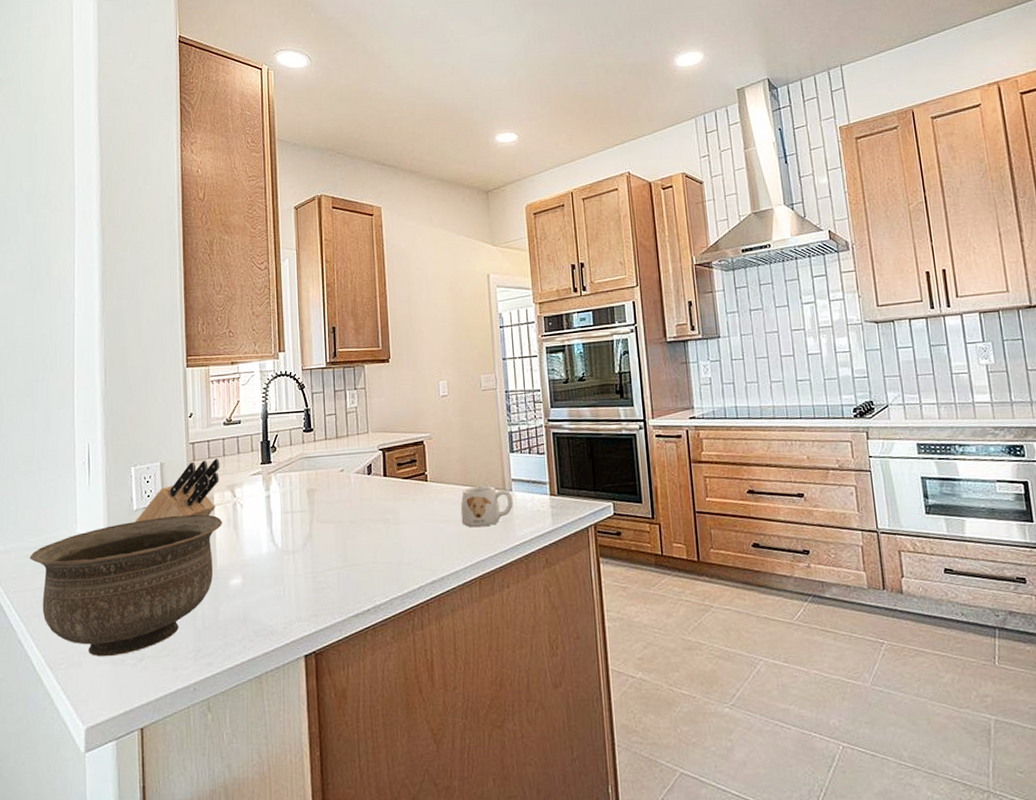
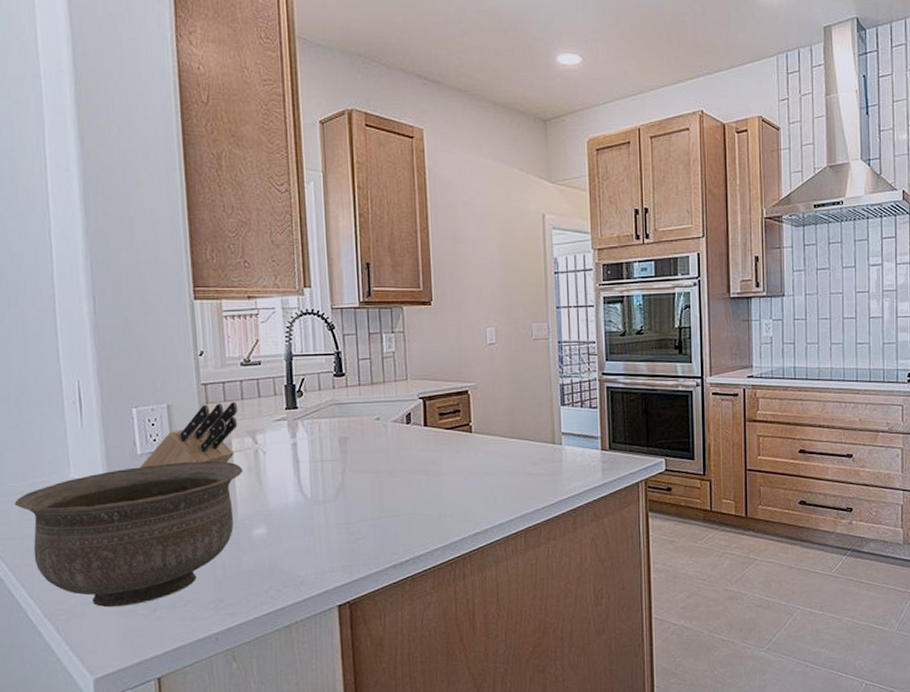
mug: present [460,485,513,528] -> none [507,438,562,481]

